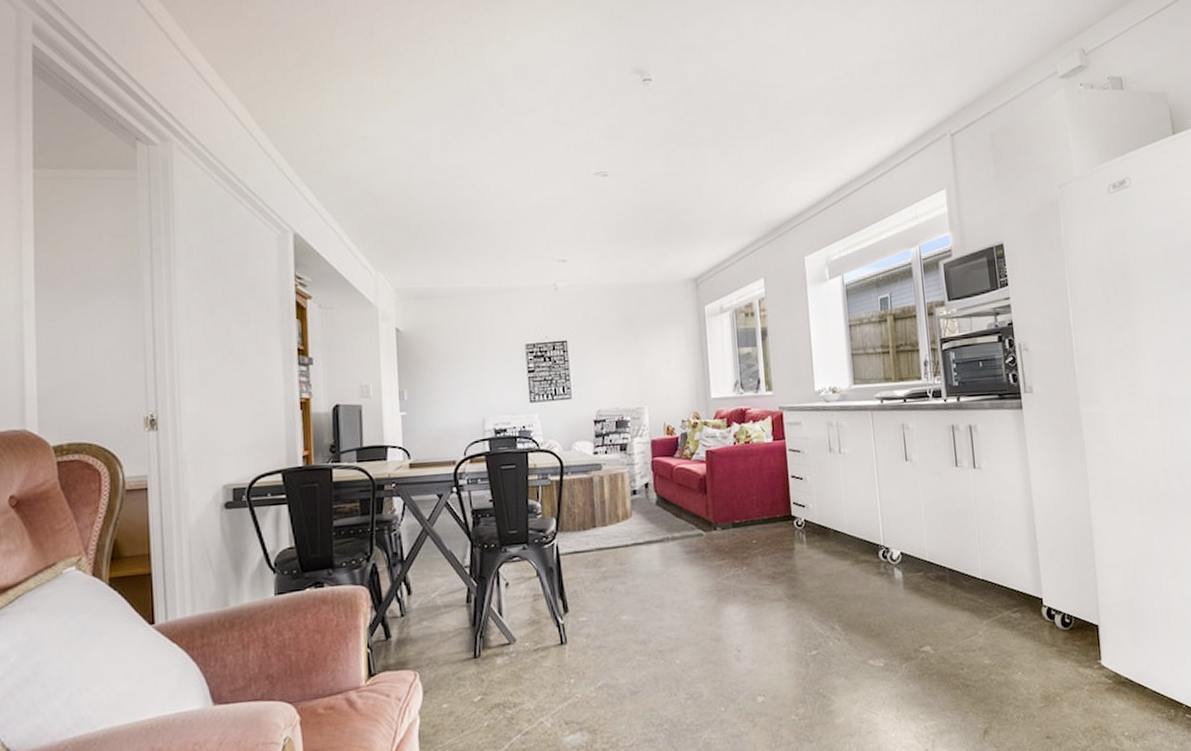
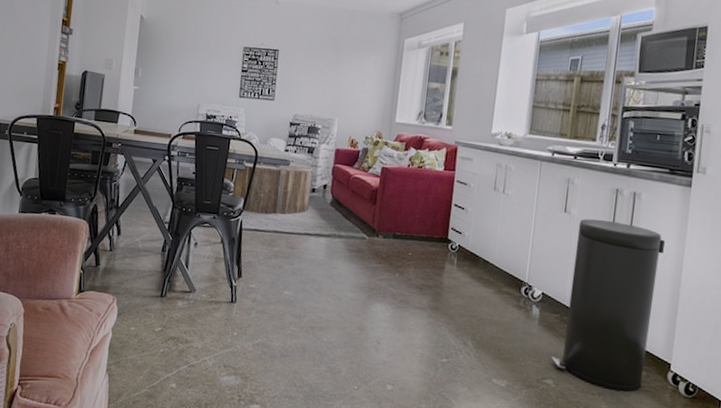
pedal bin: none [922,459,1020,642] -> present [550,218,665,392]

